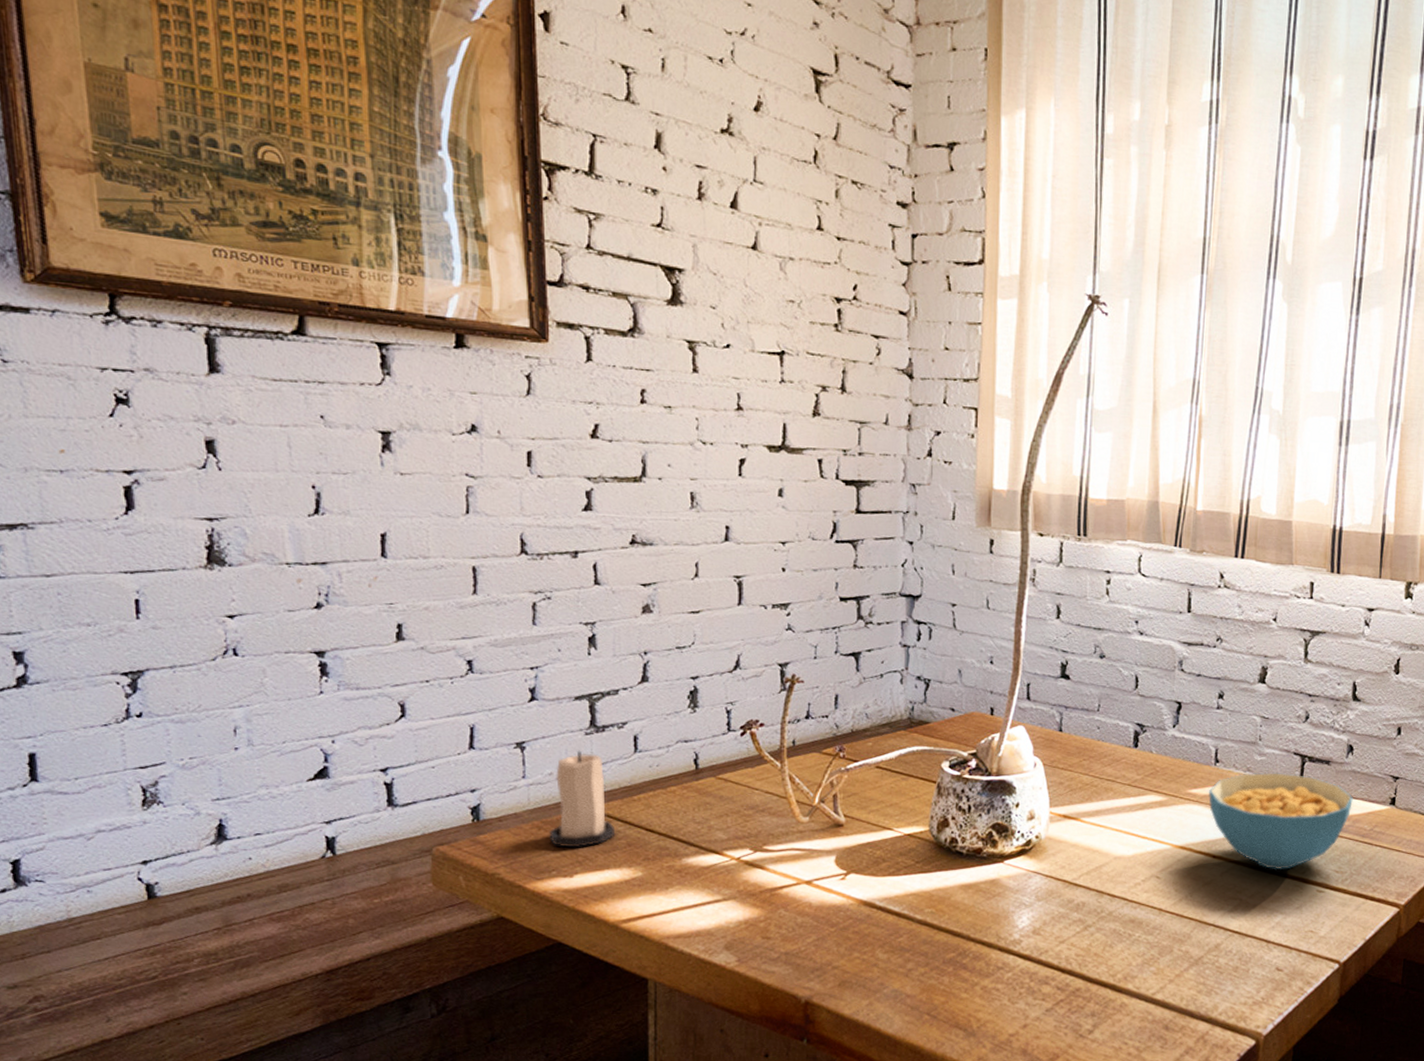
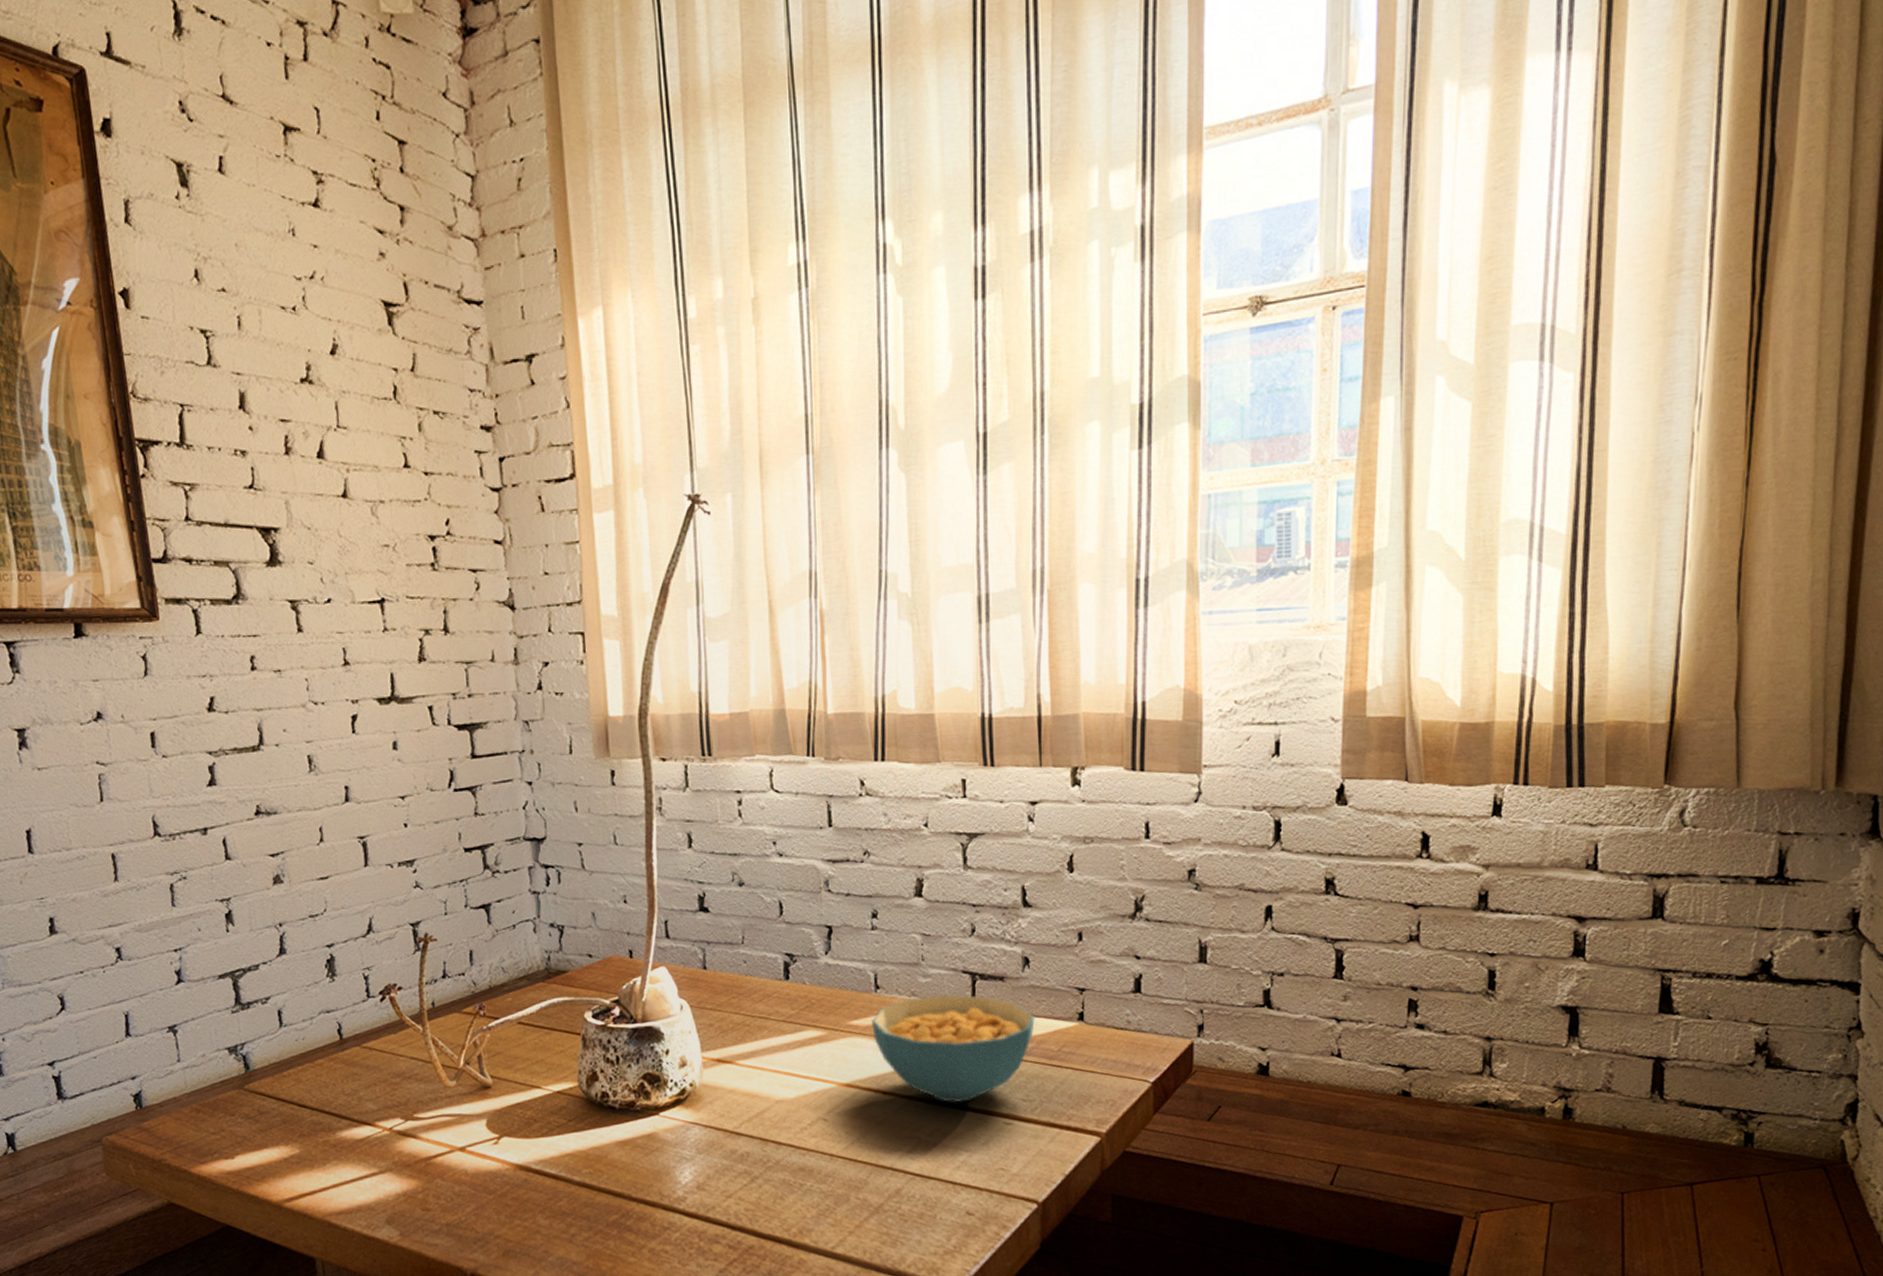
candle: present [549,750,614,848] -> none [207,1029,269,1129]

